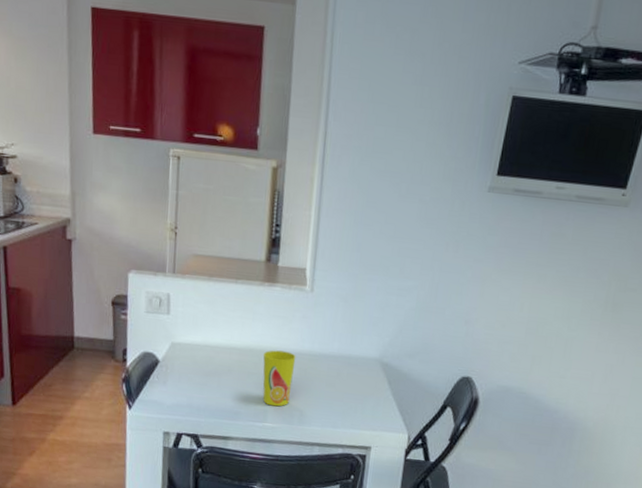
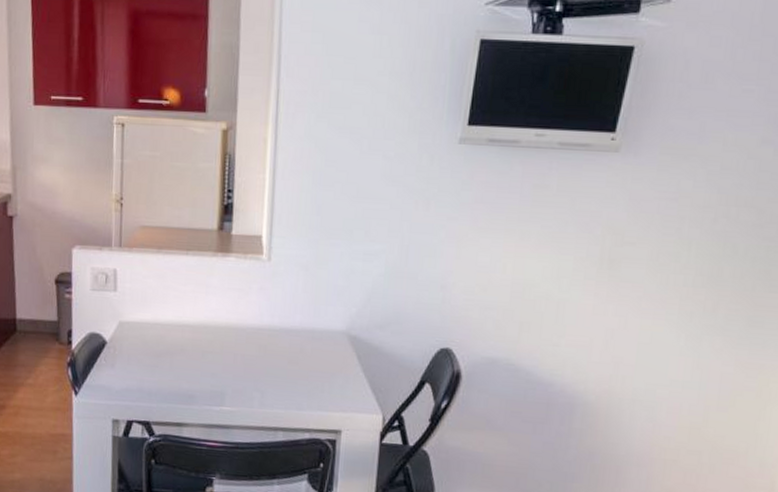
cup: present [263,350,296,407] -> none [218,326,254,388]

